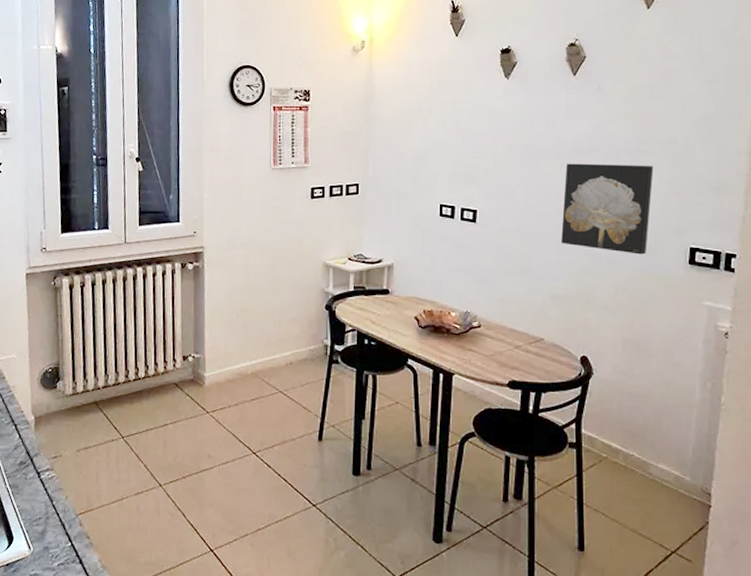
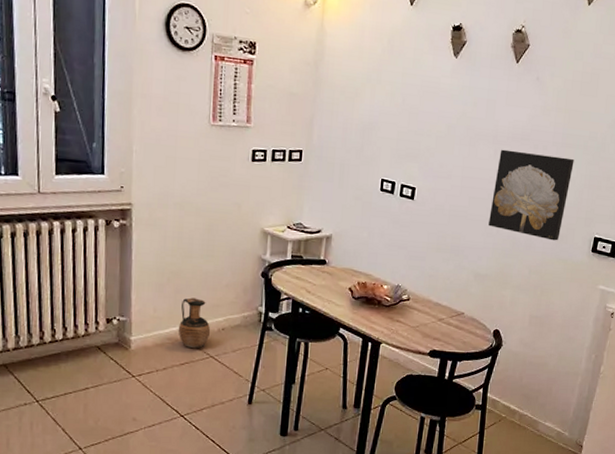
ceramic jug: none [248,333,279,384] -> present [178,297,211,349]

